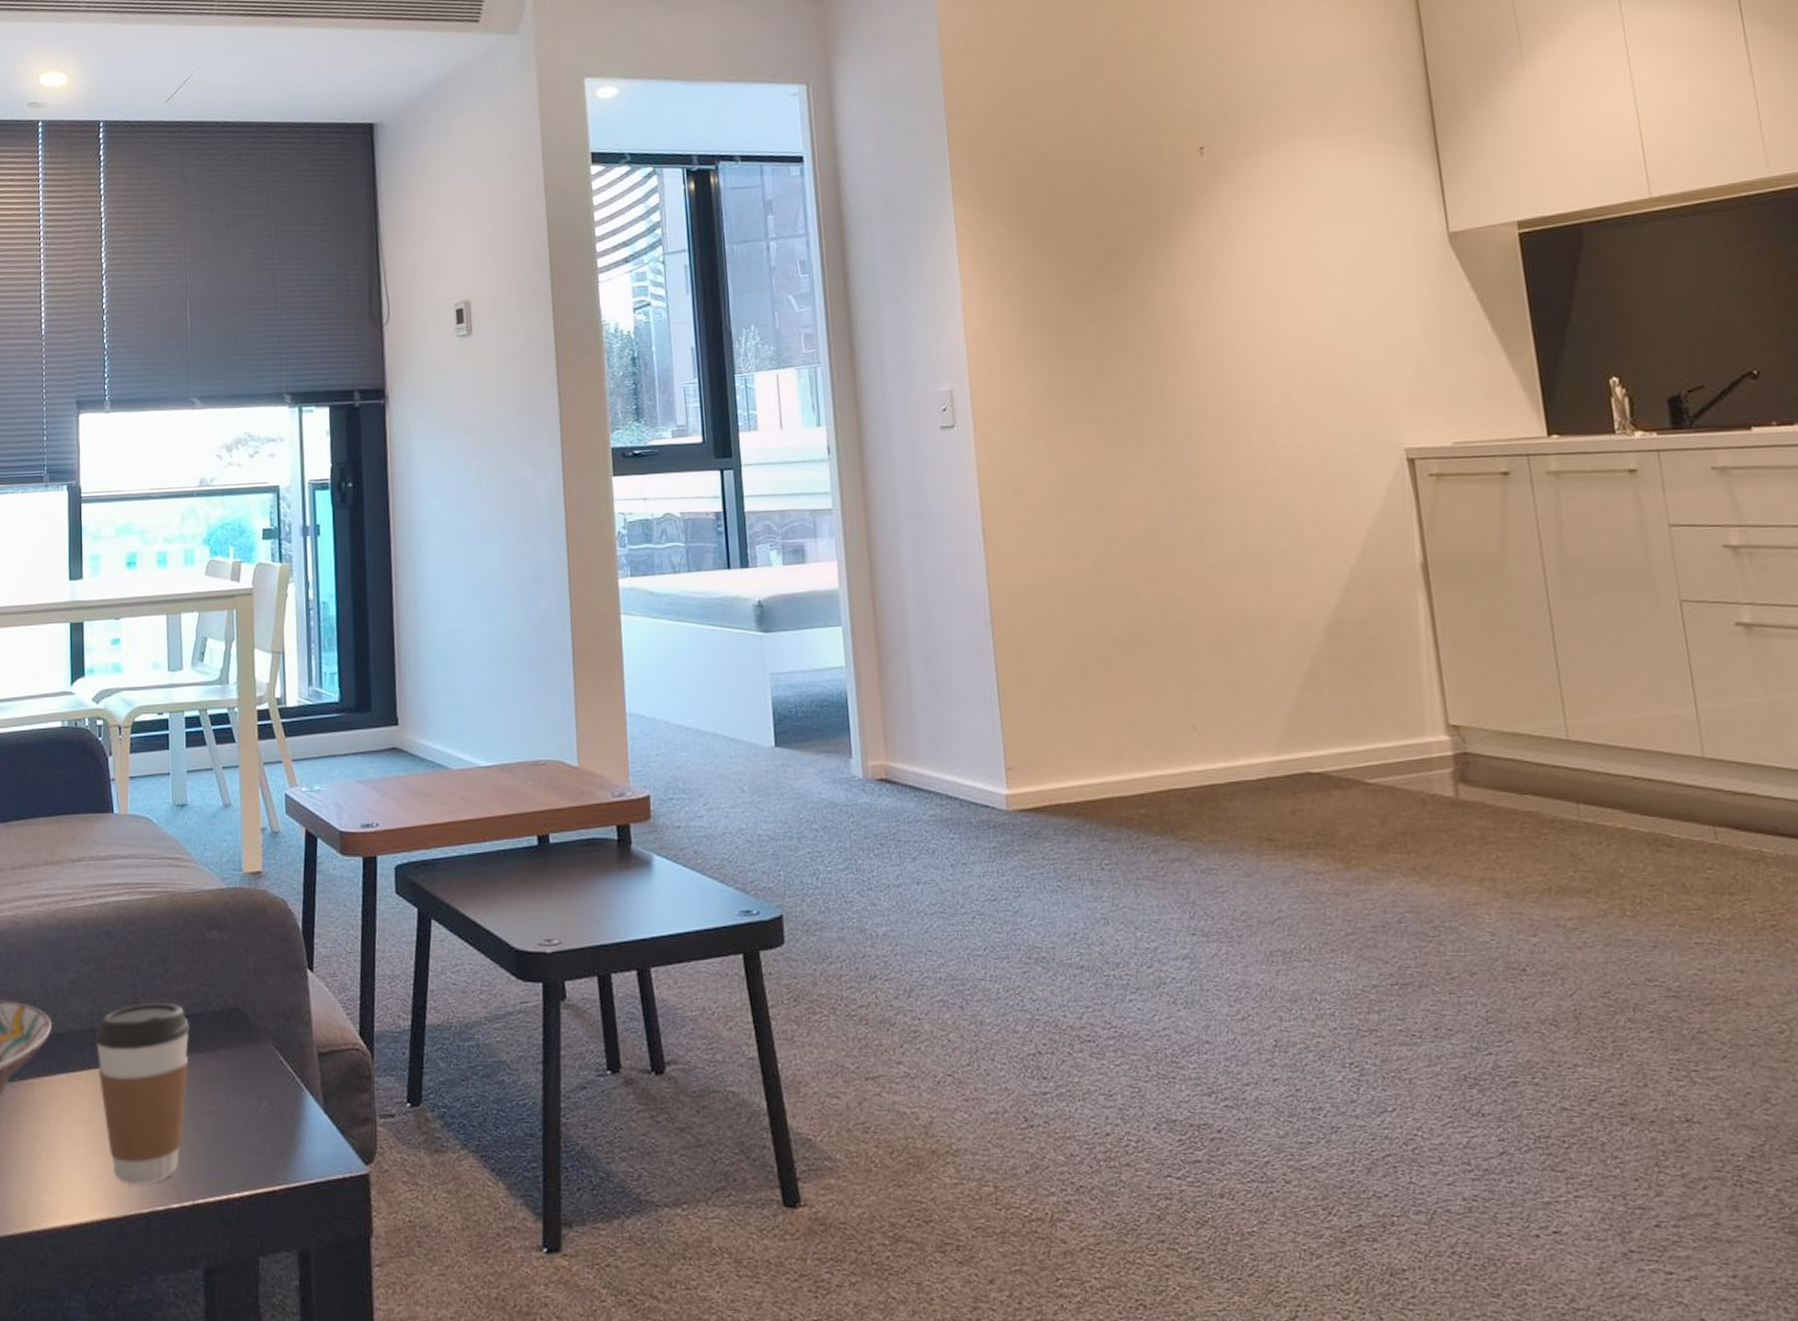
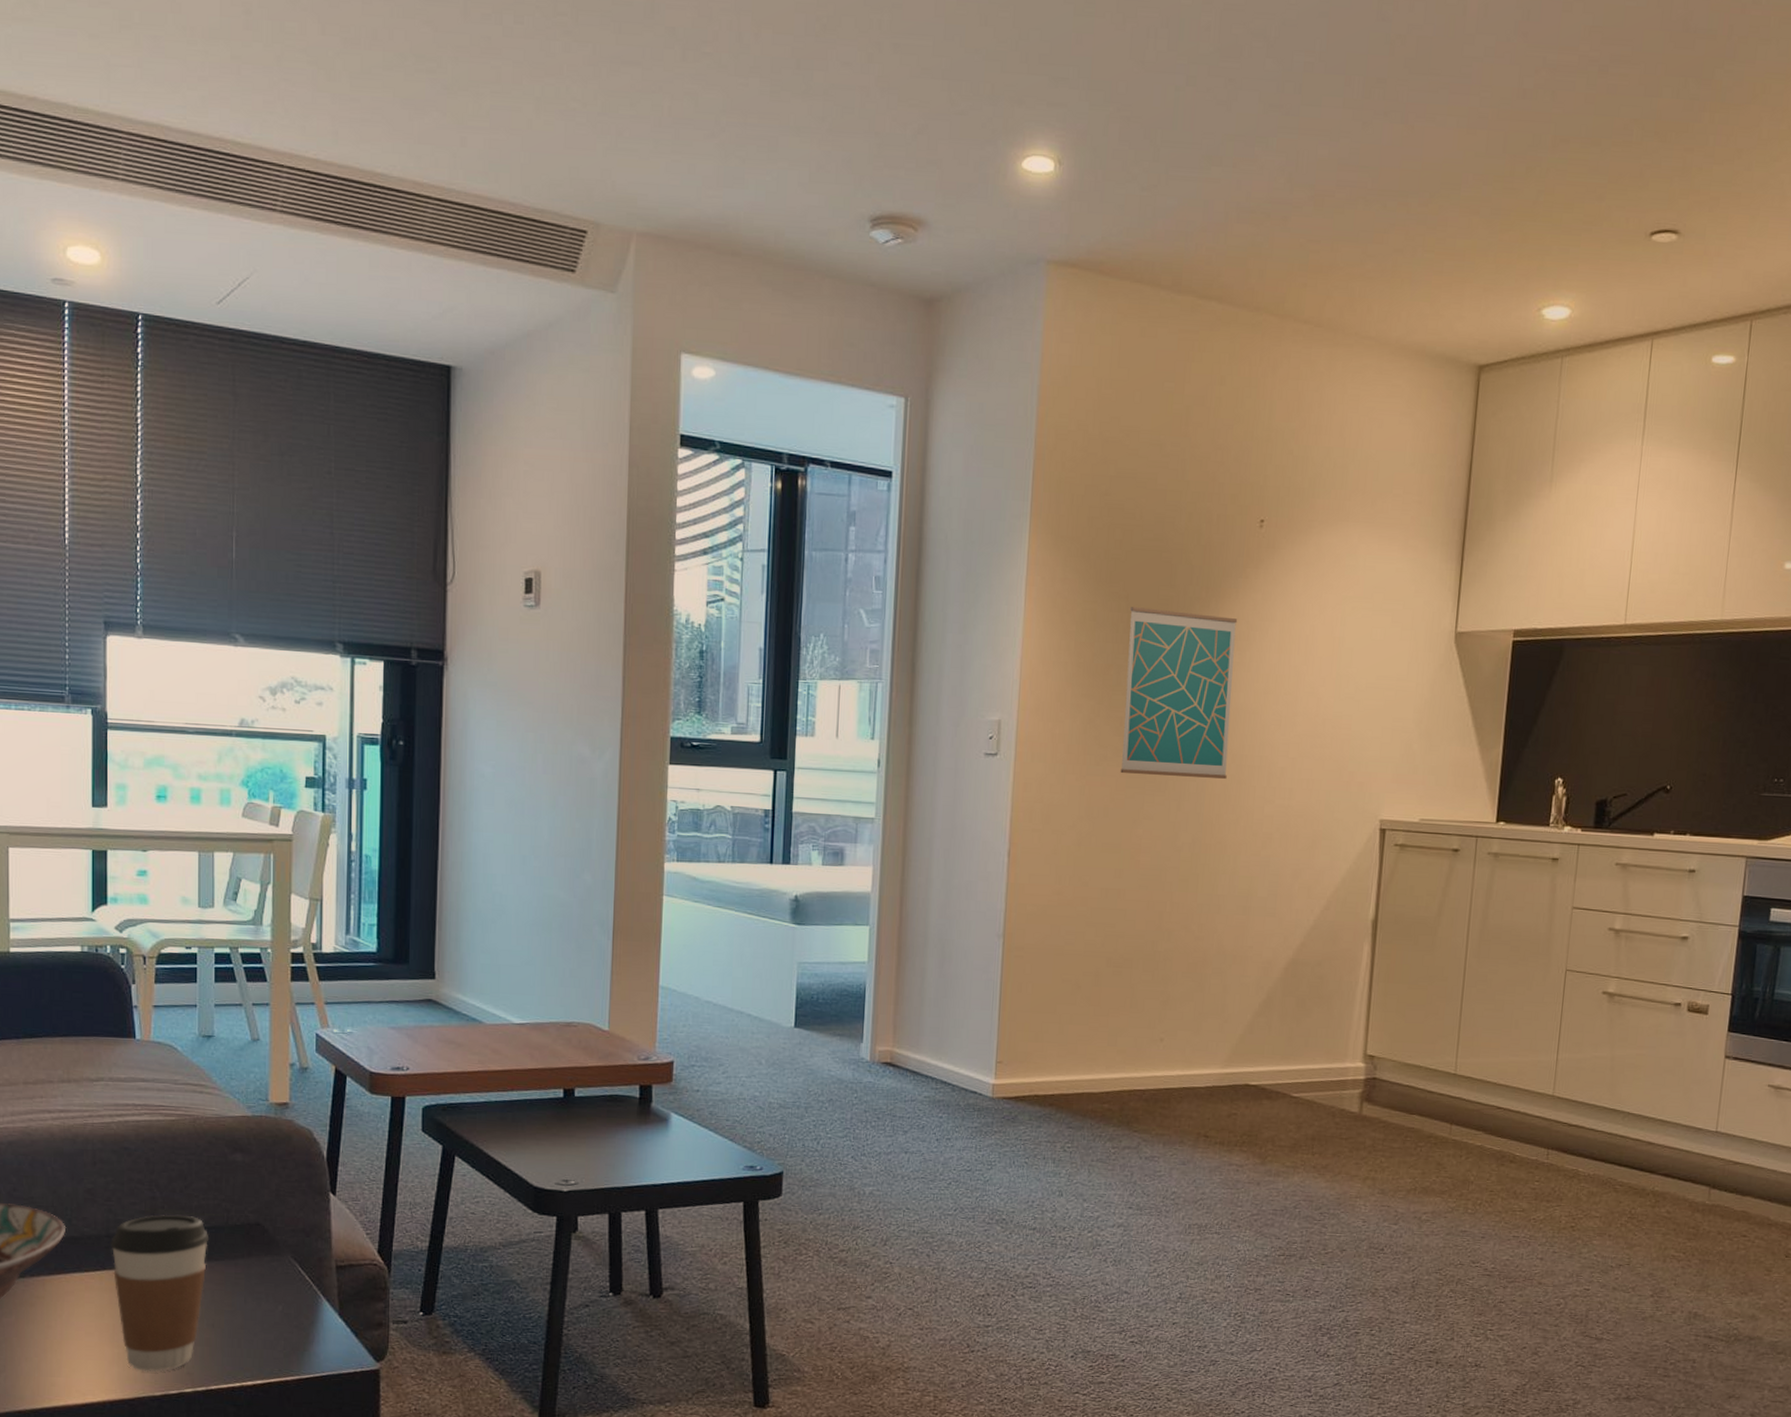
wall art: none [1073,251,1215,430] -> present [1120,607,1238,779]

